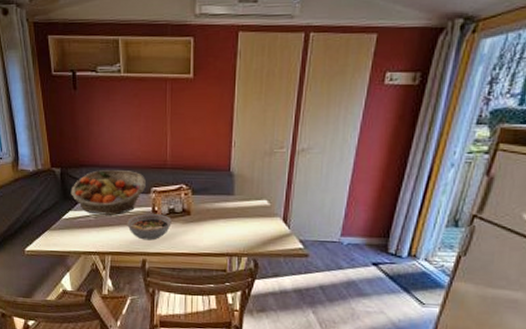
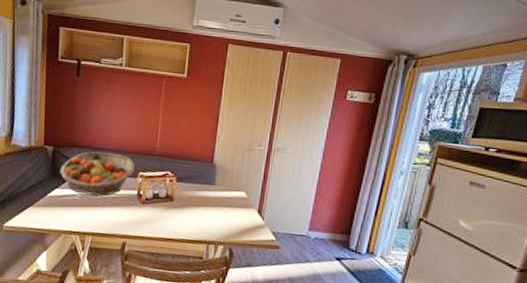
bowl: present [127,213,172,241] -> none [111,196,155,224]

